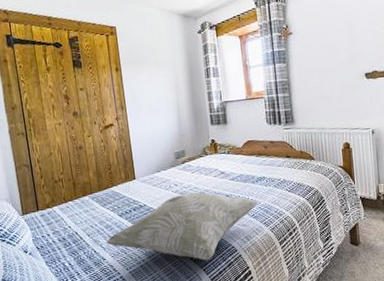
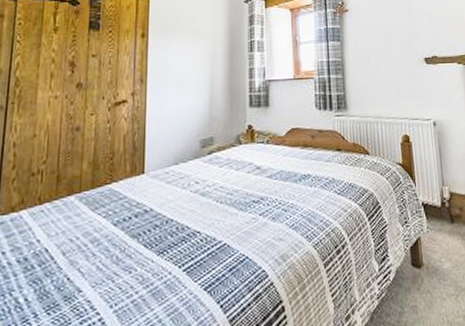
decorative pillow: present [106,192,259,261] -> none [87,192,301,292]

